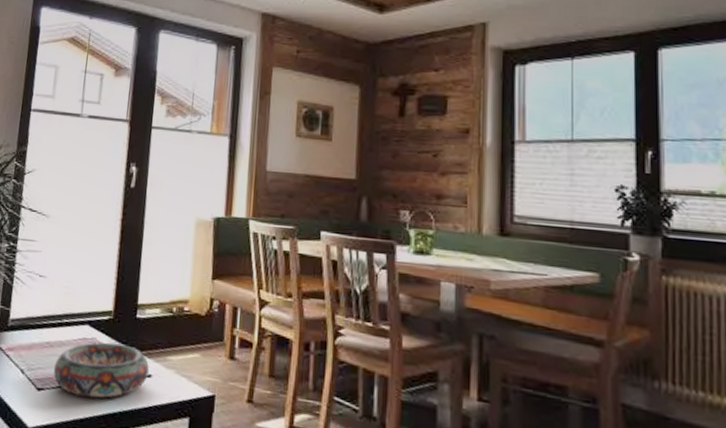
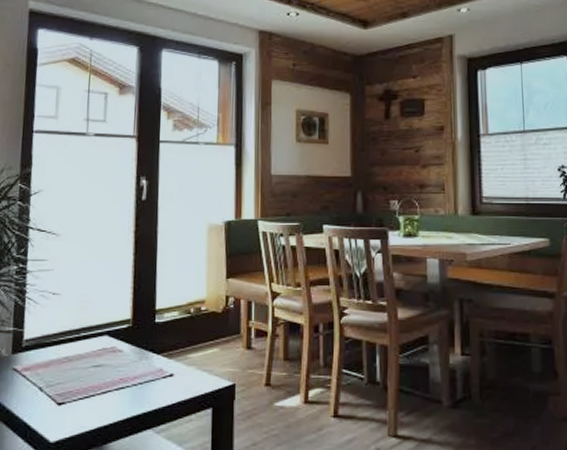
decorative bowl: present [53,342,149,398] -> none [73,349,170,404]

